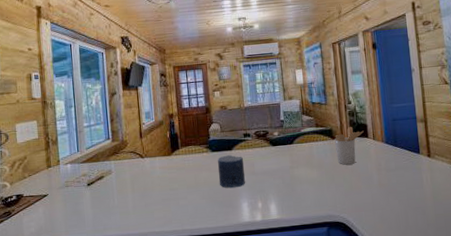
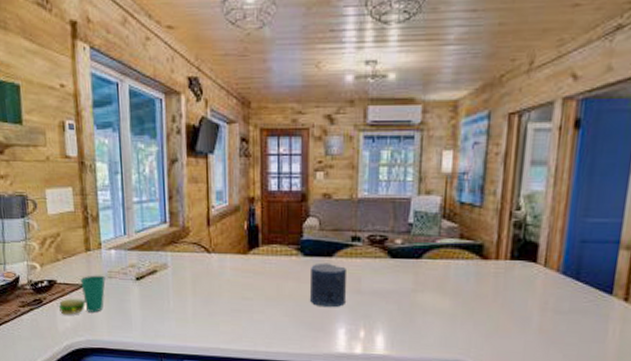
cup: none [24,185,63,222] -> present [58,275,106,315]
utensil holder: present [334,126,364,165] -> none [482,243,532,297]

